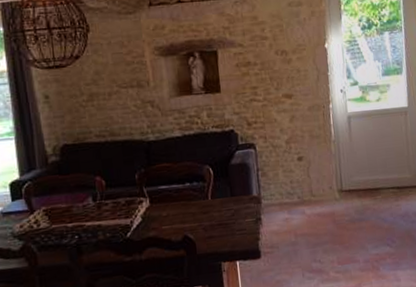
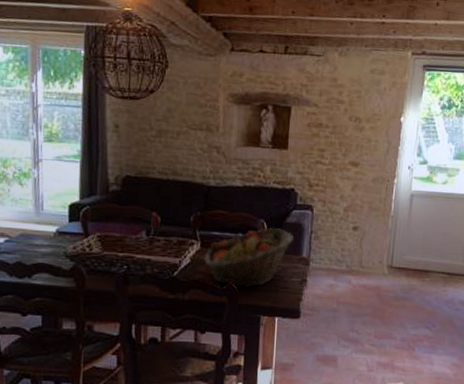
fruit basket: none [155,171,242,238] -> present [204,227,295,288]

